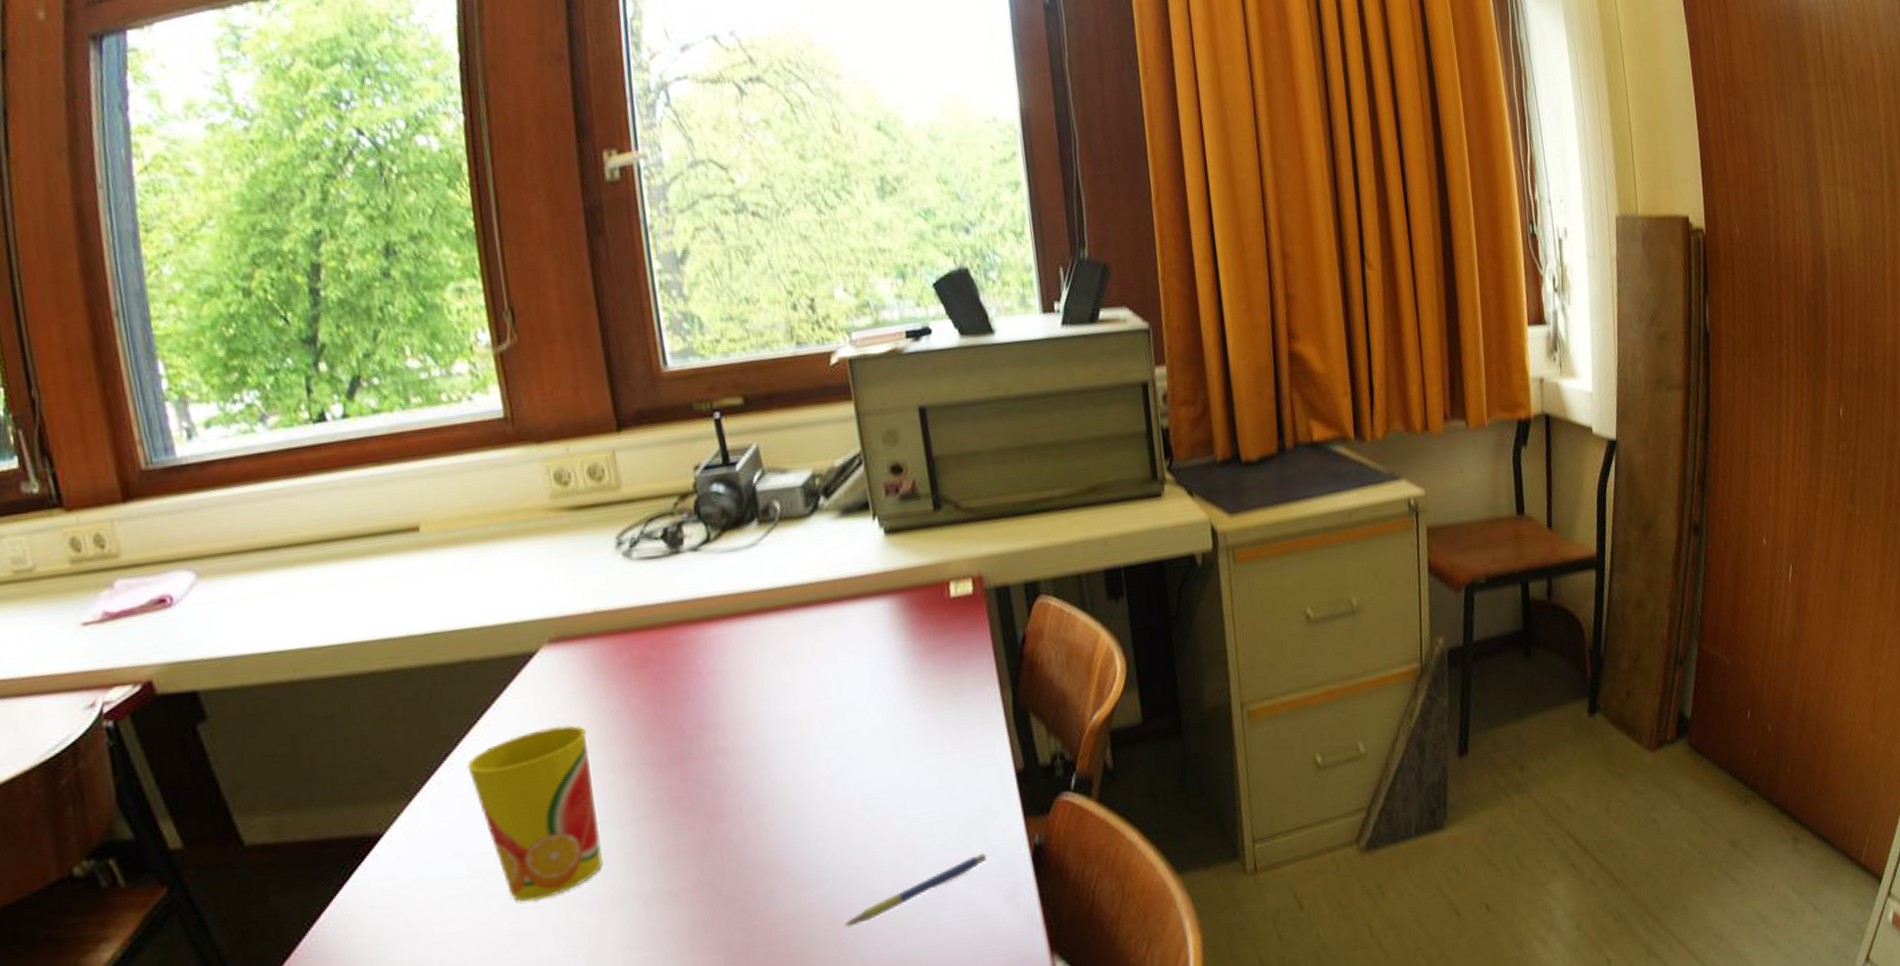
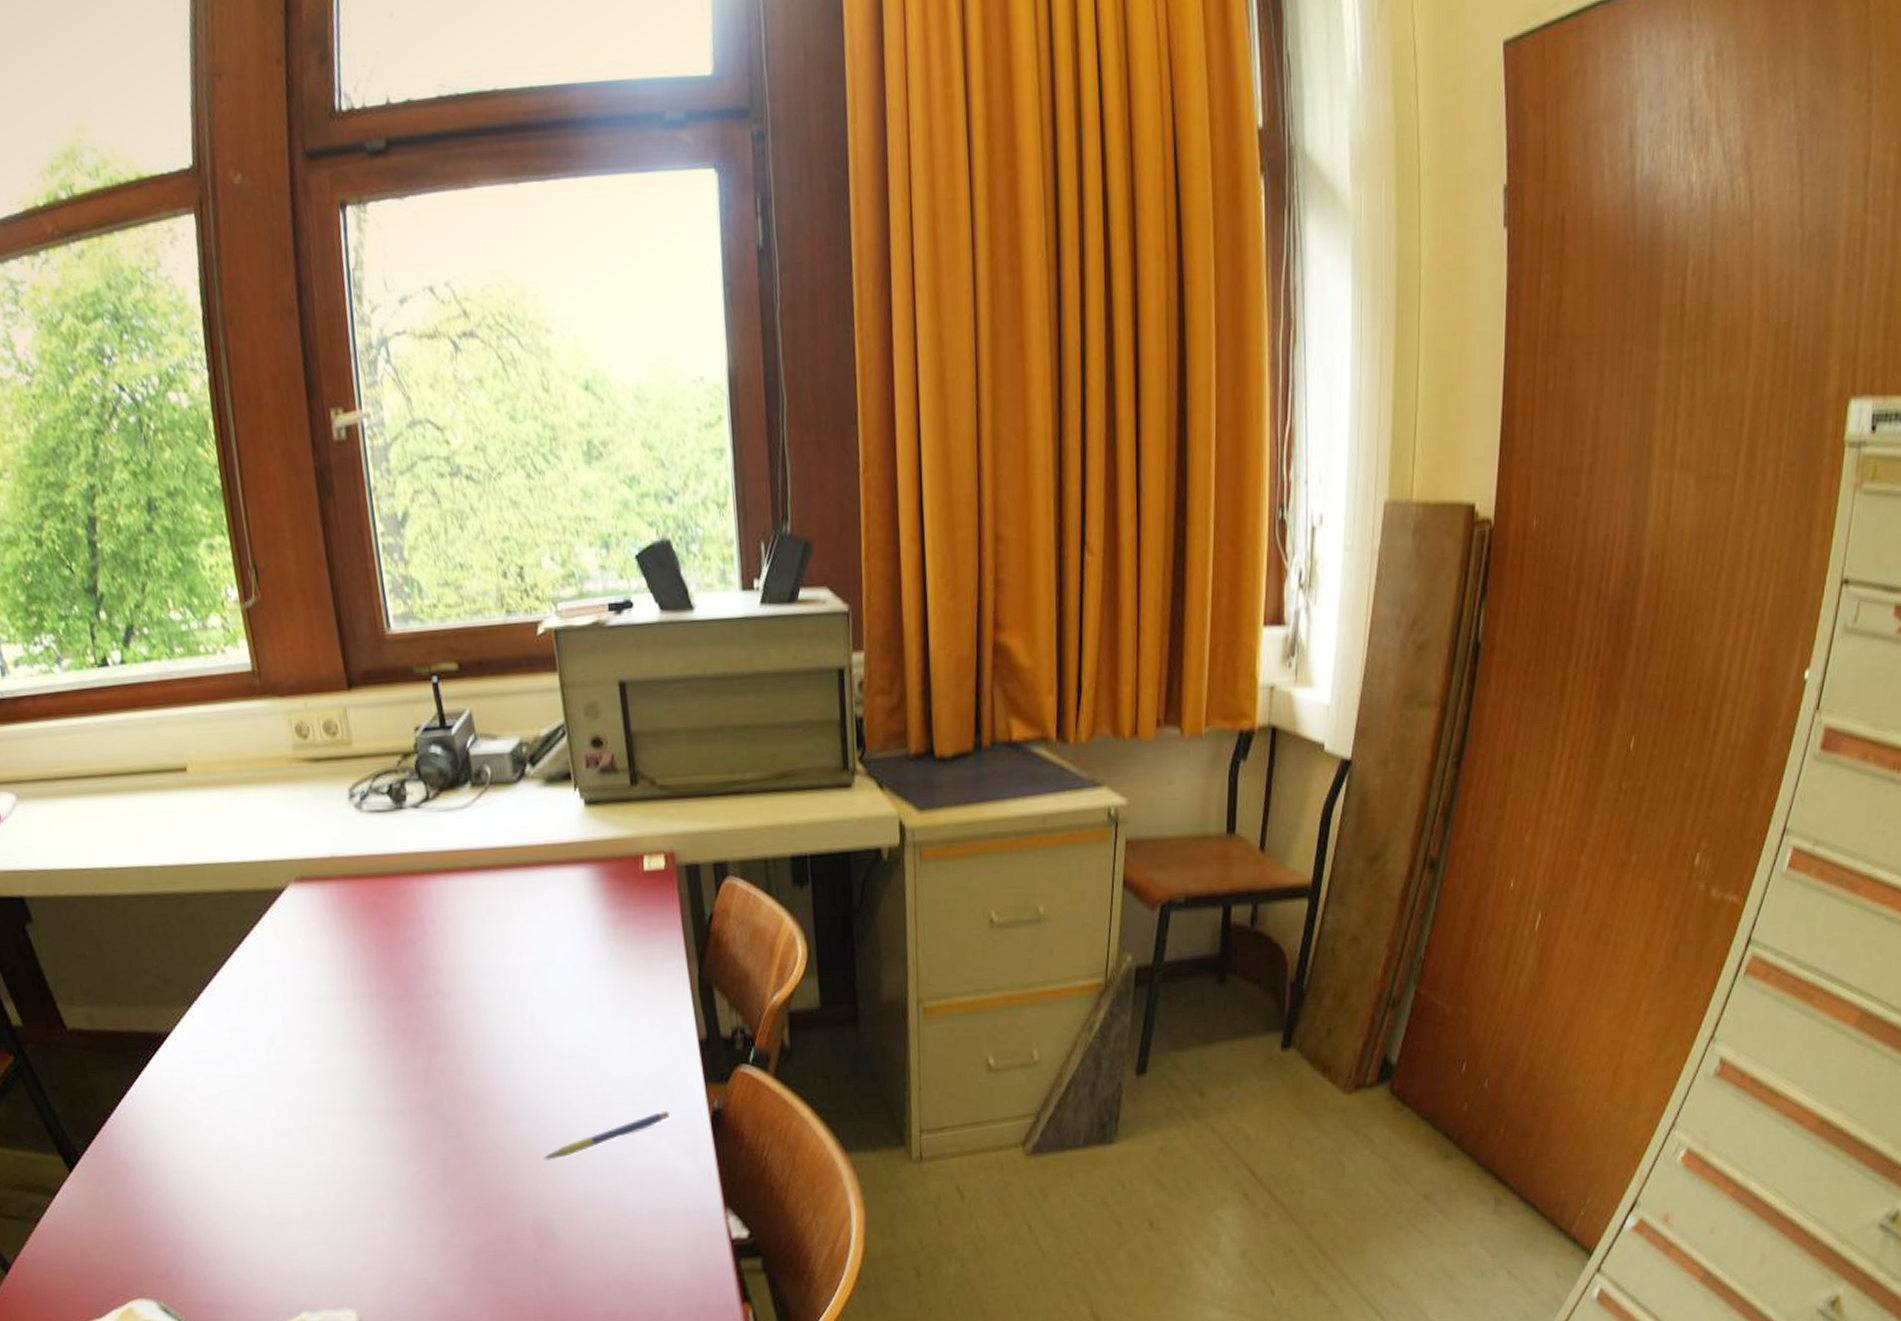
cup: present [467,725,603,902] -> none [232,955,343,1103]

